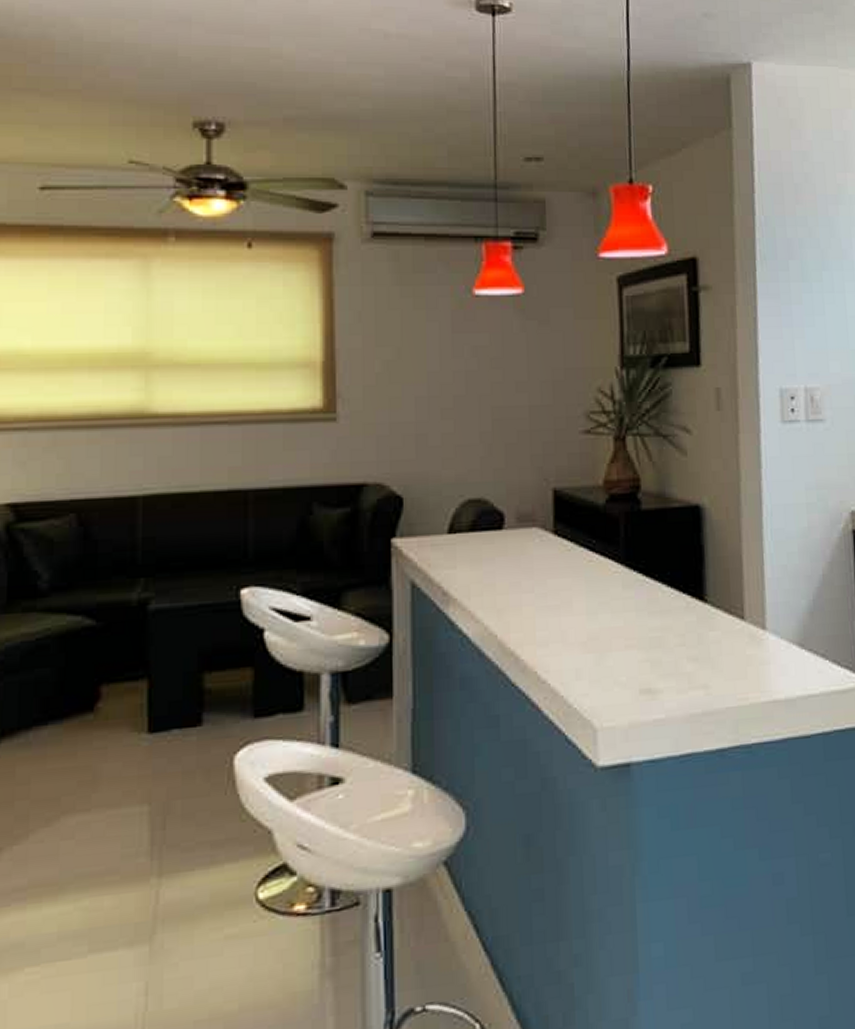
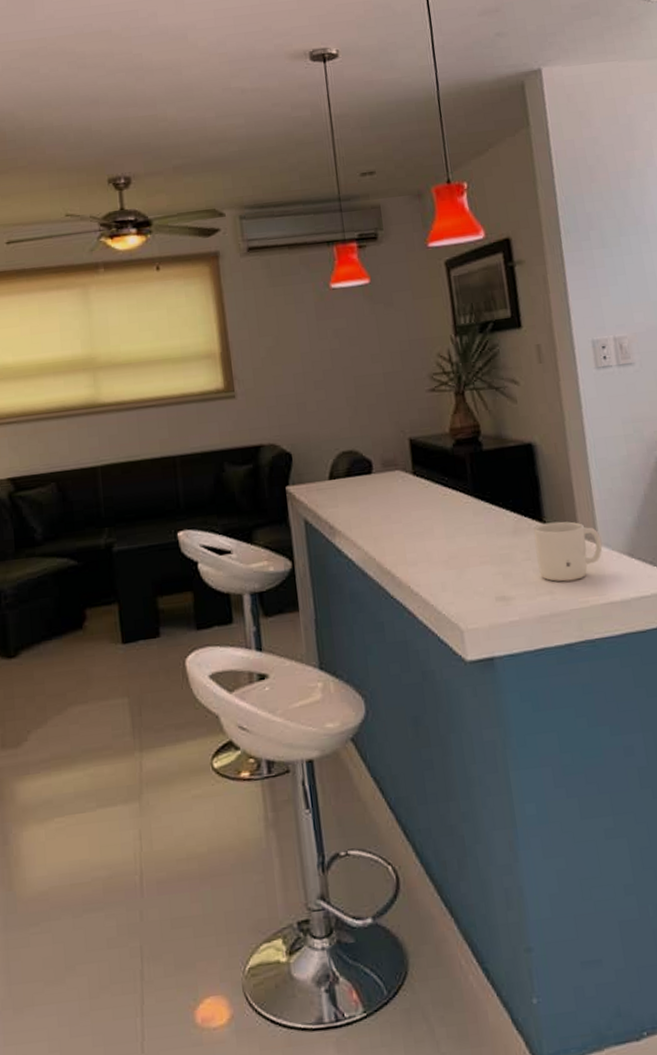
mug: none [691,601,770,674] -> present [533,521,603,582]

